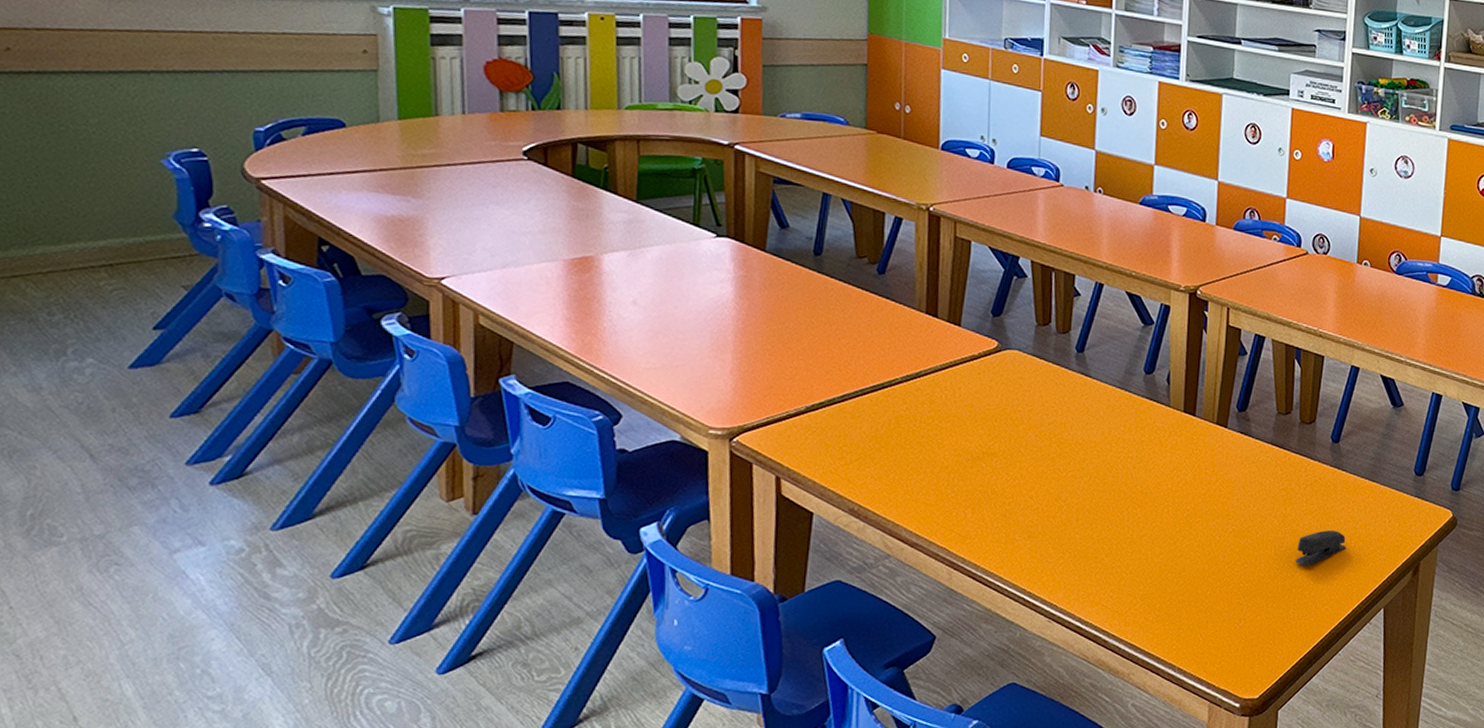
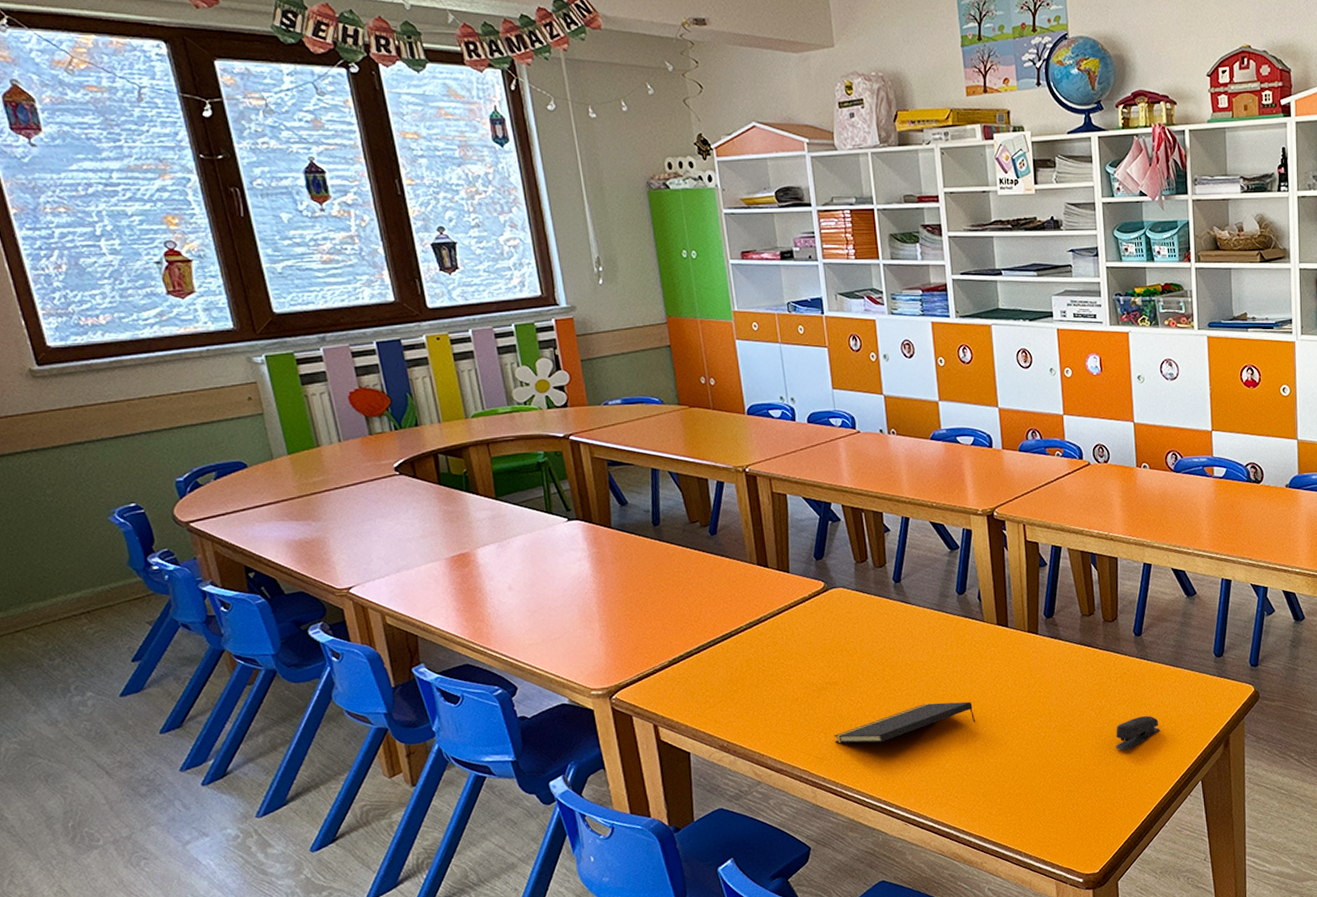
notepad: none [982,489,1145,526] -> present [833,701,976,743]

